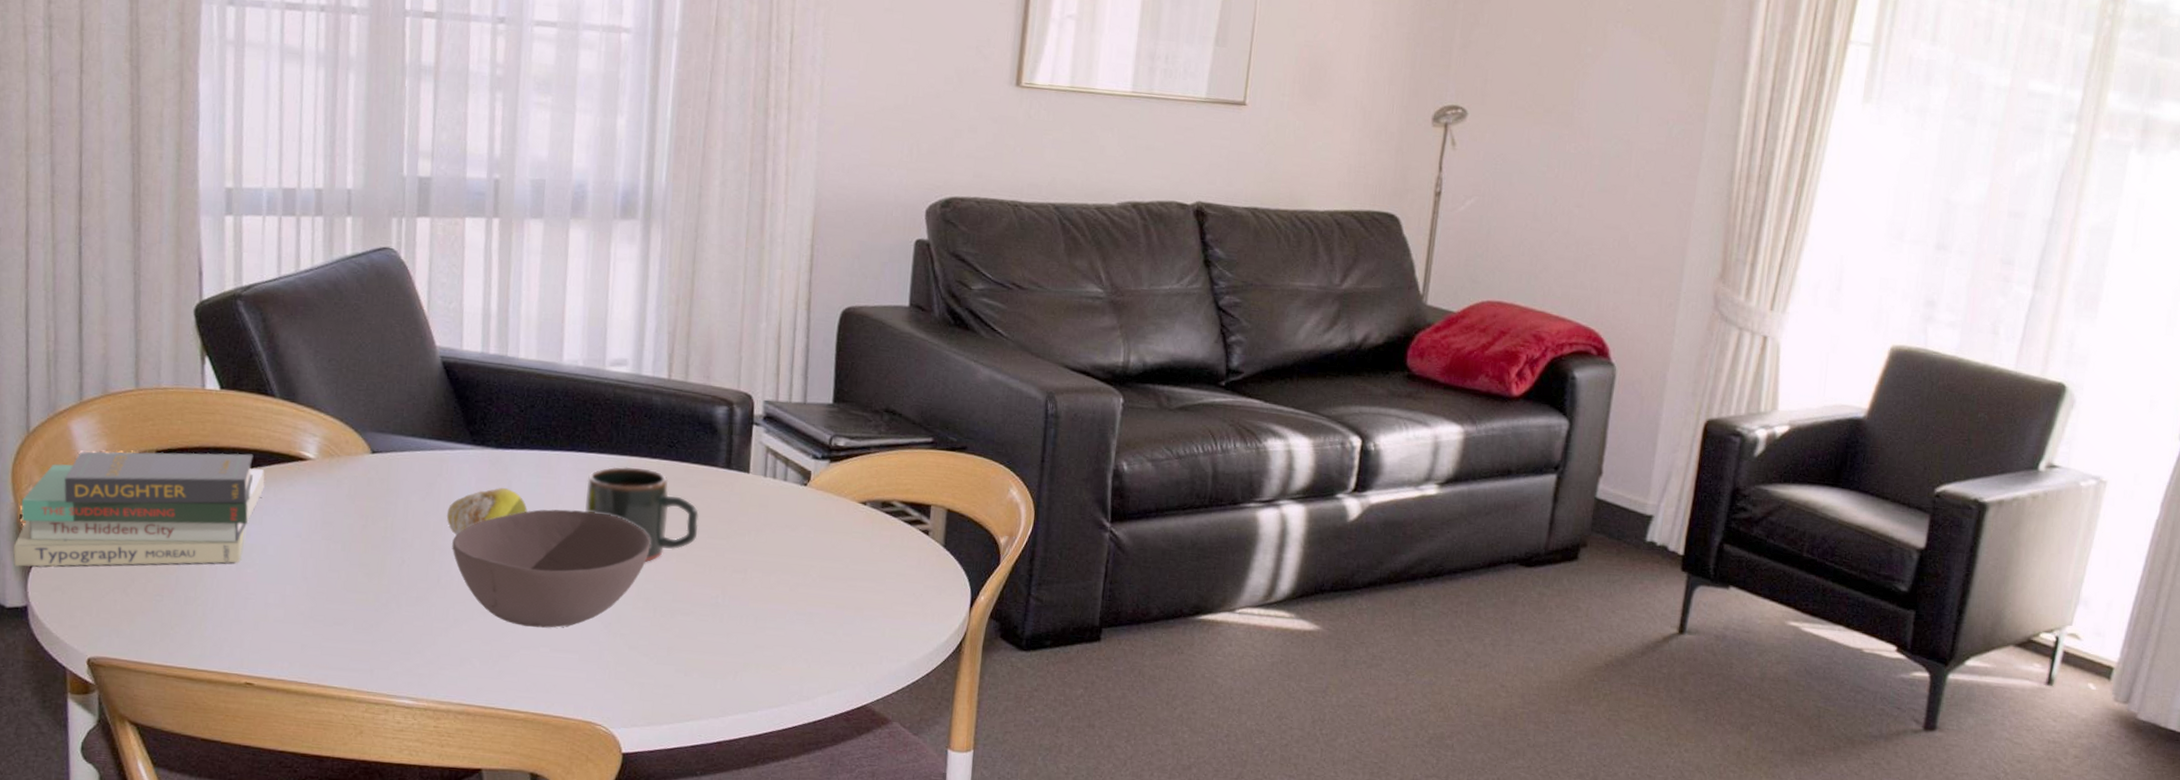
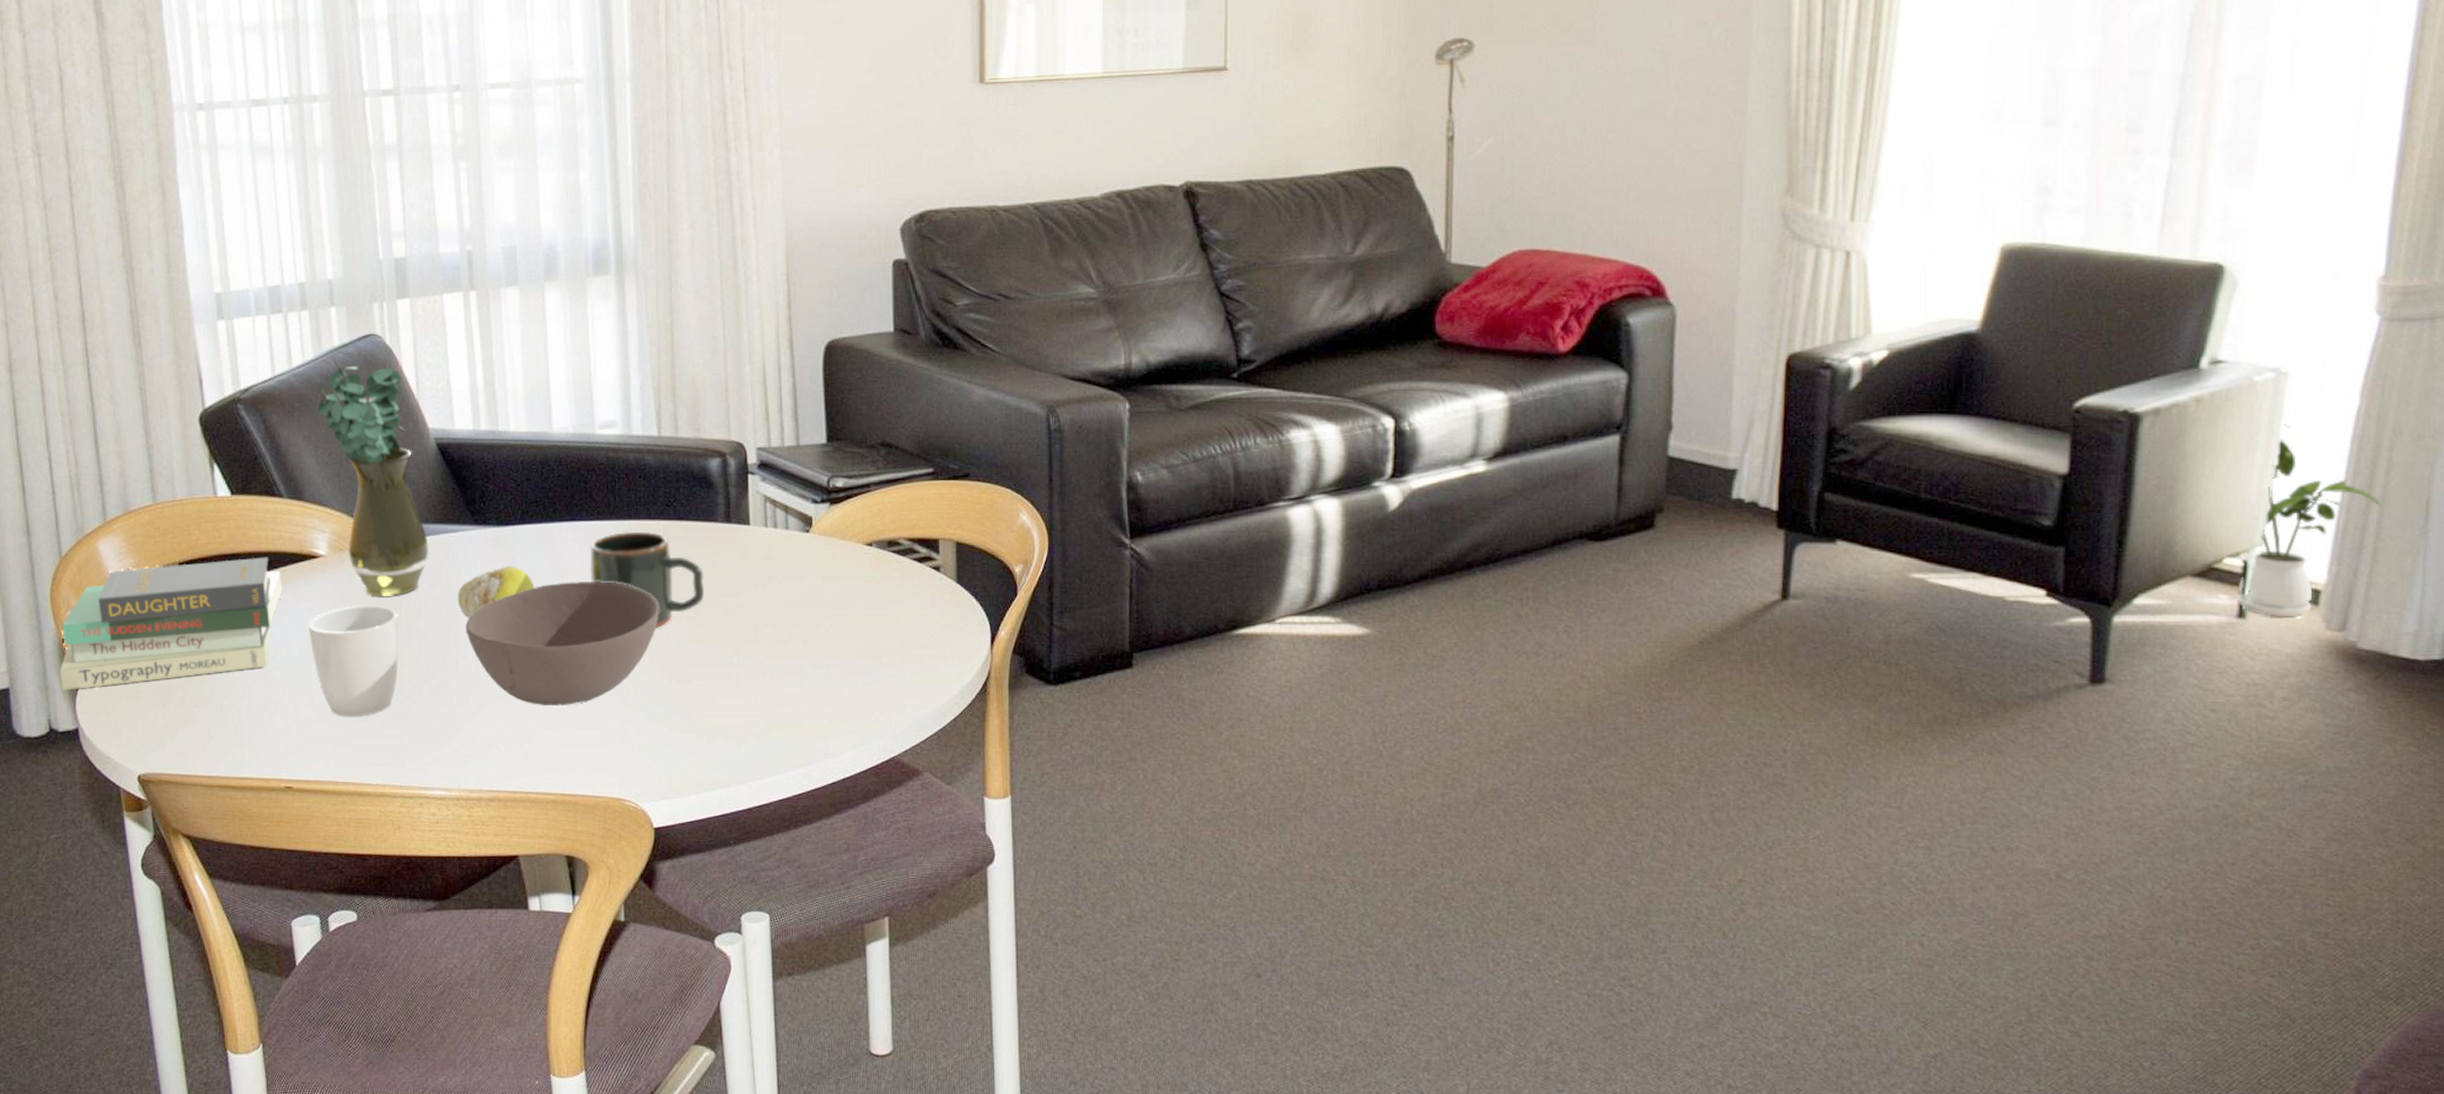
cup: none [287,511,383,620] -> present [308,606,398,717]
vase: none [320,266,424,506] -> present [316,358,430,596]
house plant: none [2047,525,2168,688] -> present [2236,424,2382,617]

